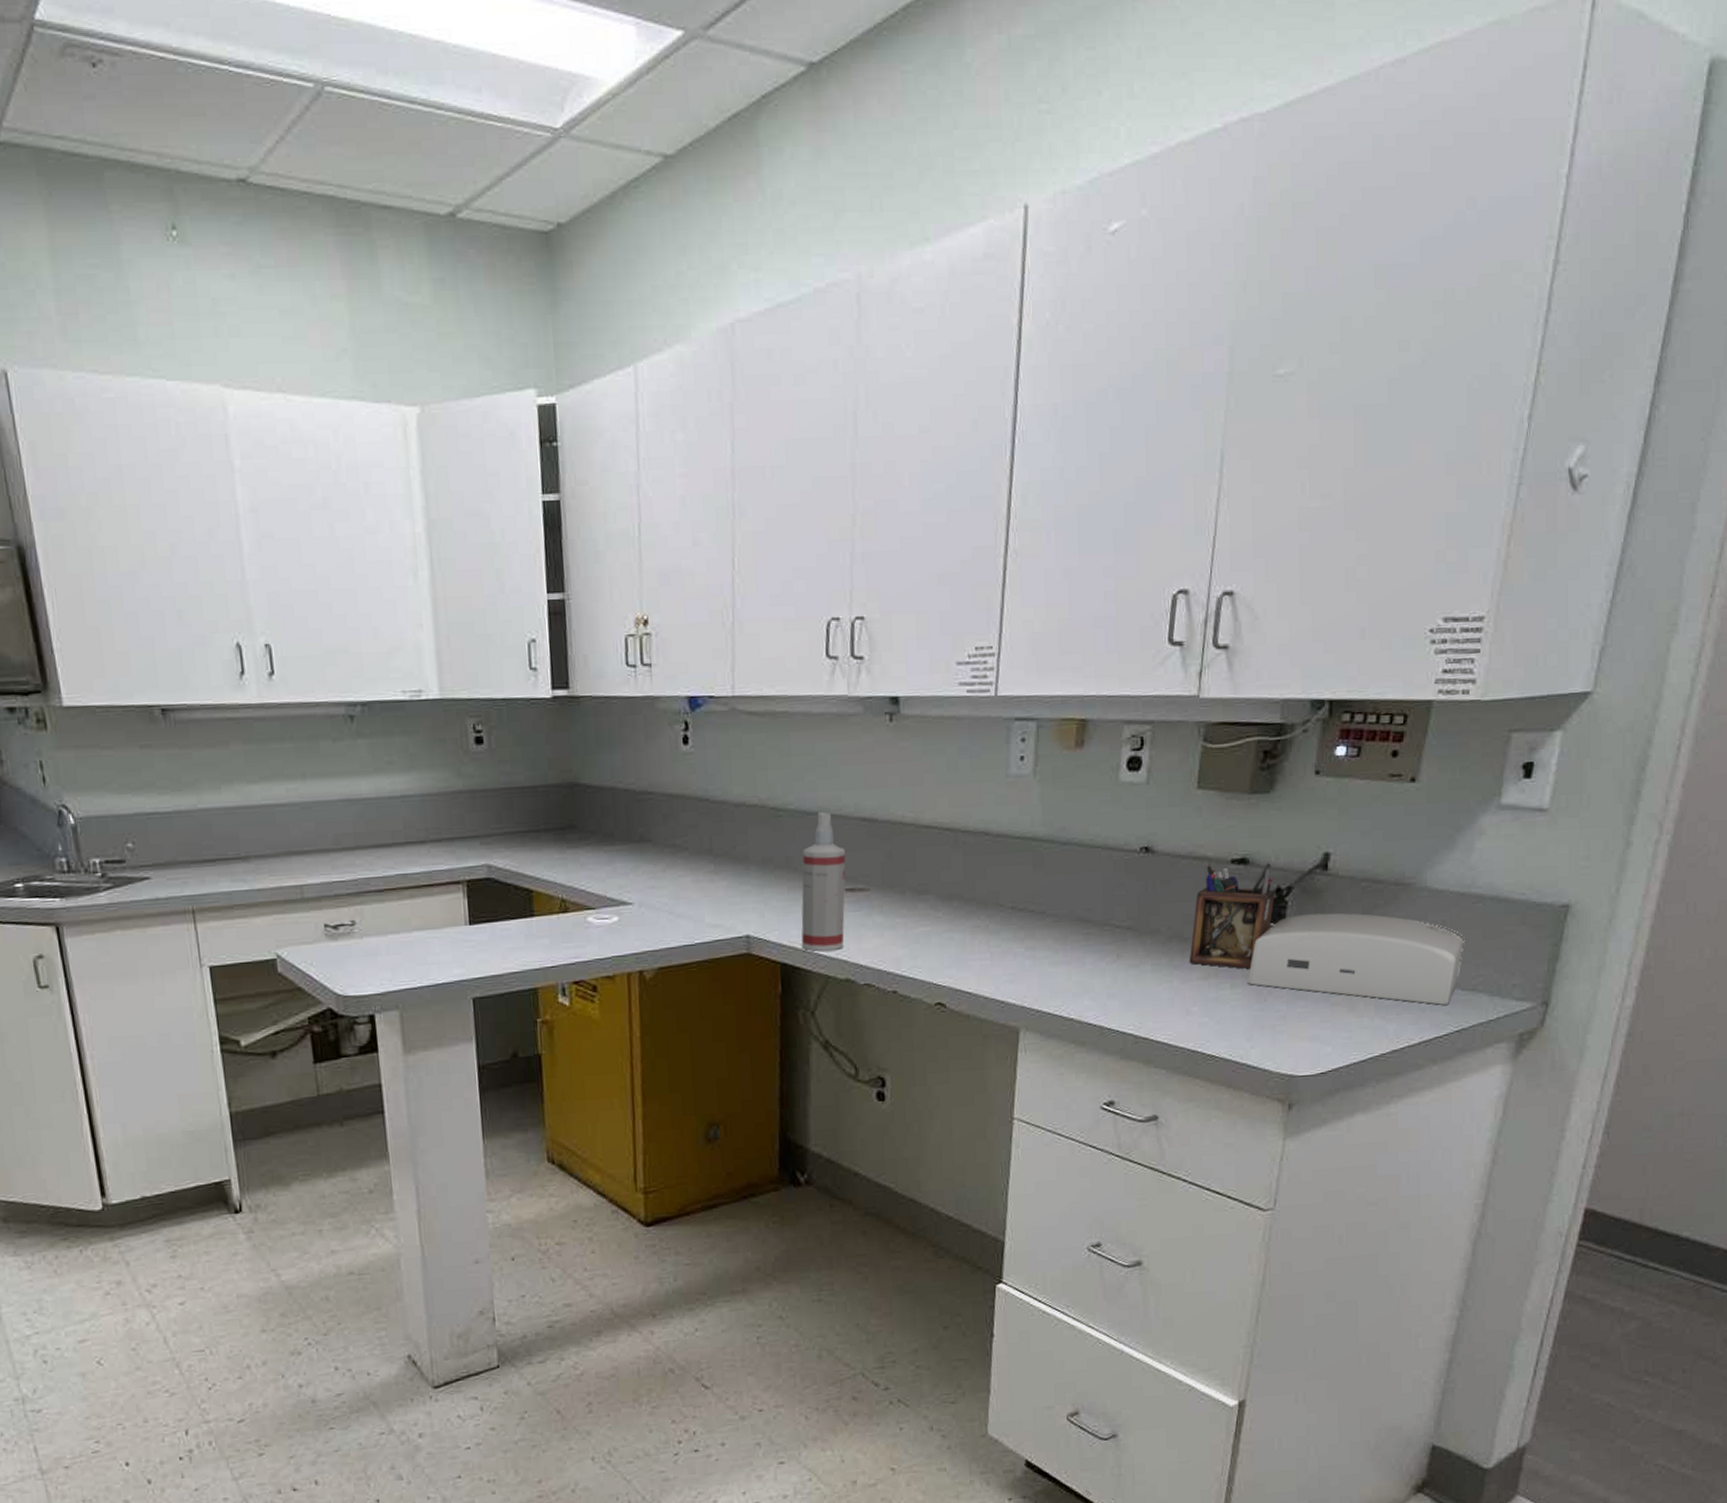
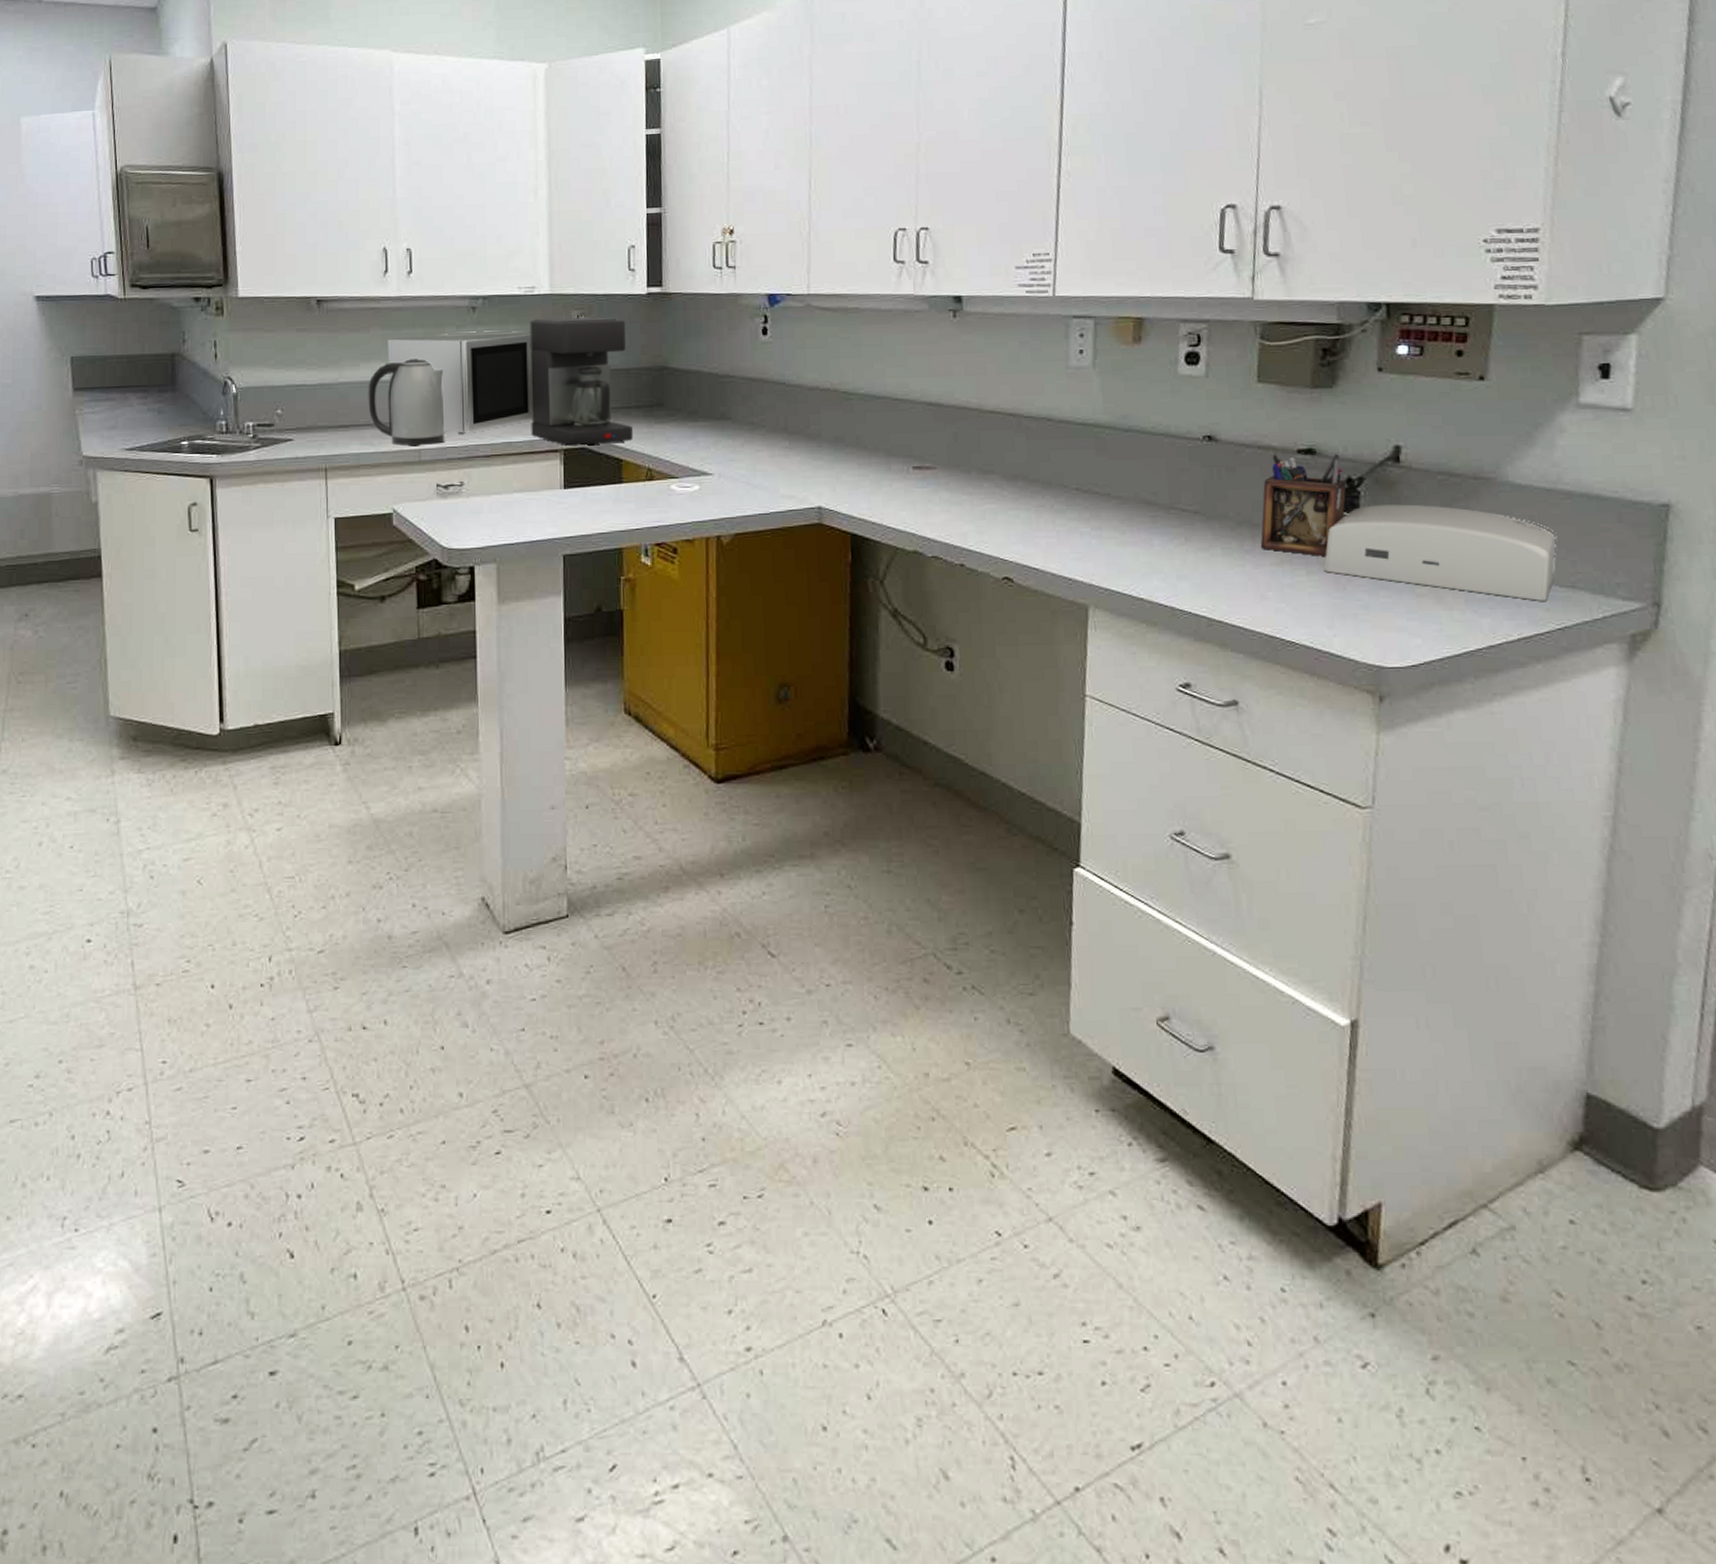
kettle: none [233,779,330,882] -> present [368,359,445,447]
microwave: none [252,743,430,866] -> present [388,330,533,434]
coffee maker: none [418,726,543,877] -> present [530,317,633,446]
spray bottle: present [801,812,846,952] -> none [870,396,913,525]

